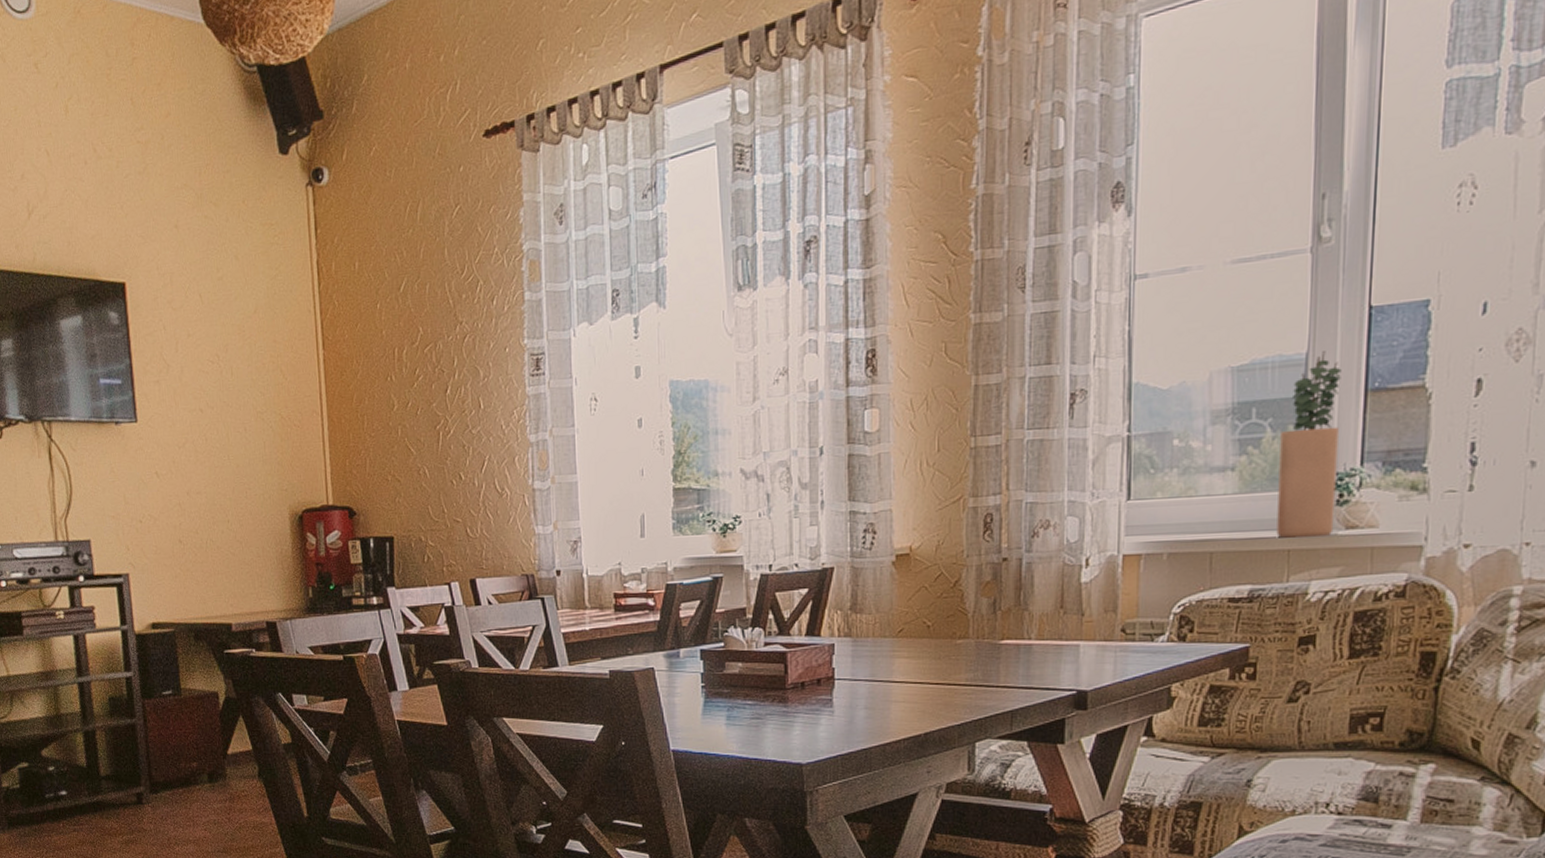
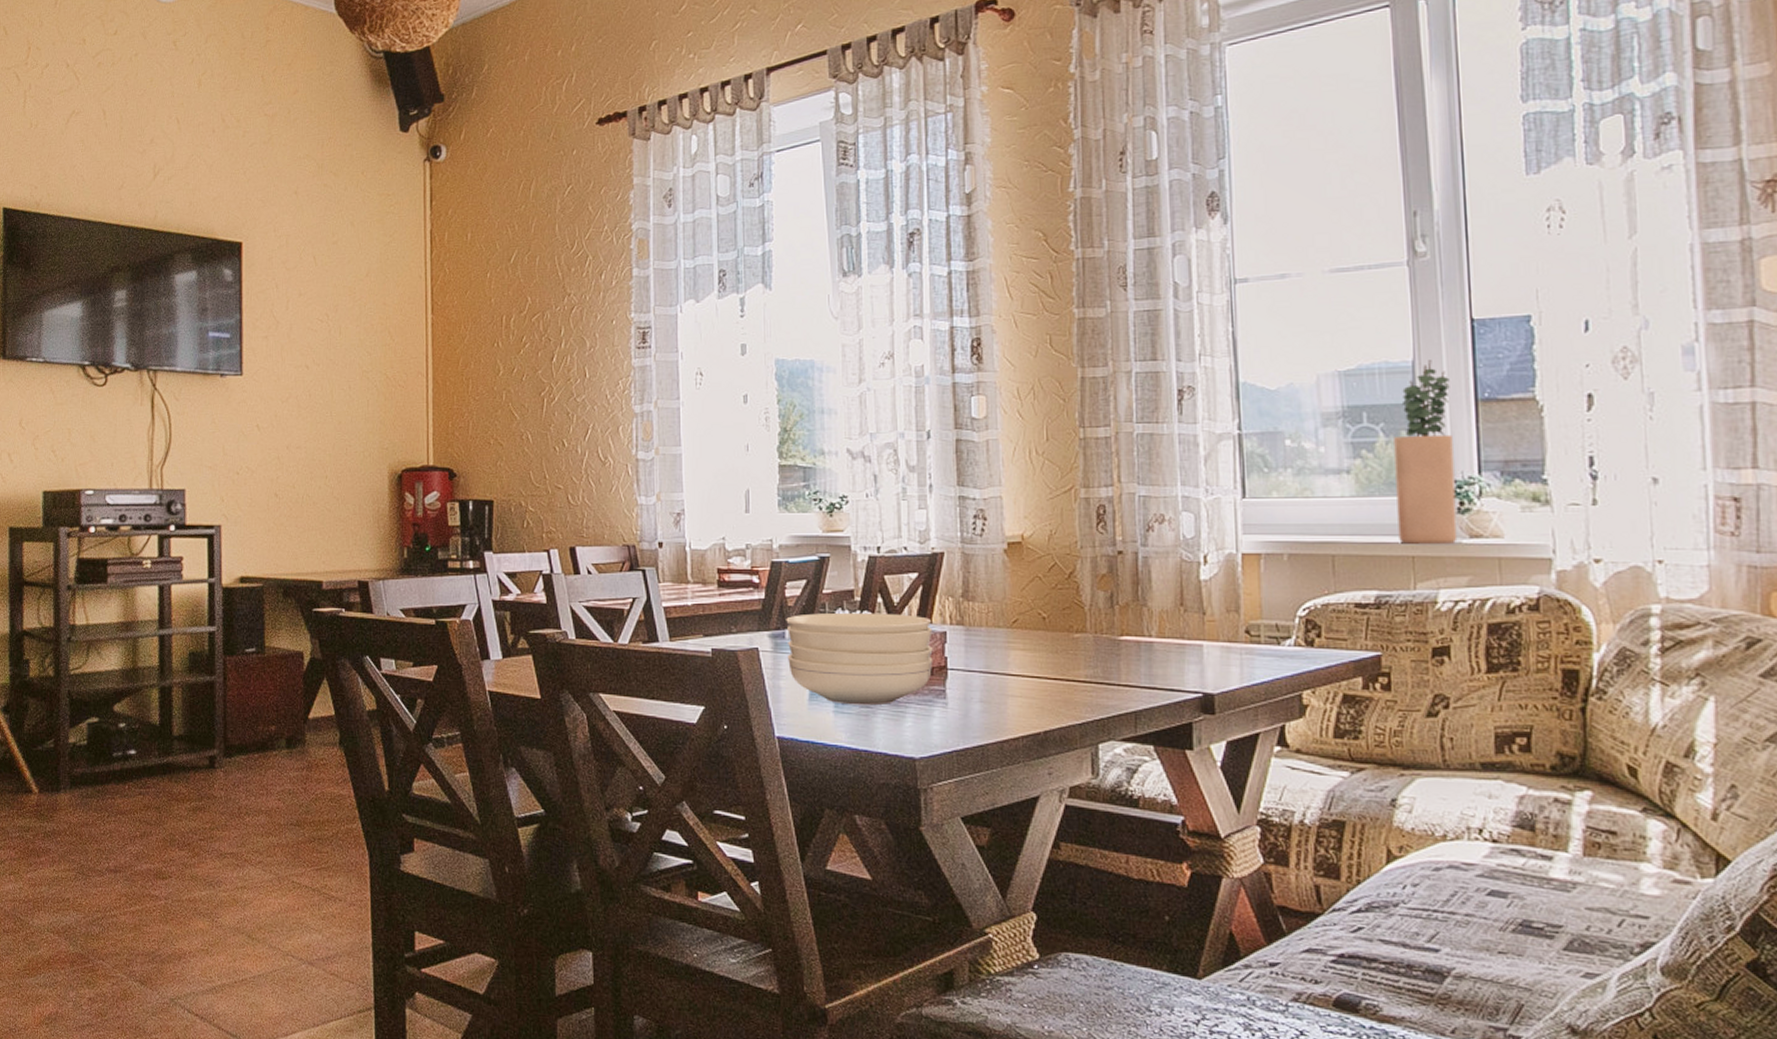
bowl: none [680,629,821,717] -> present [786,612,933,706]

